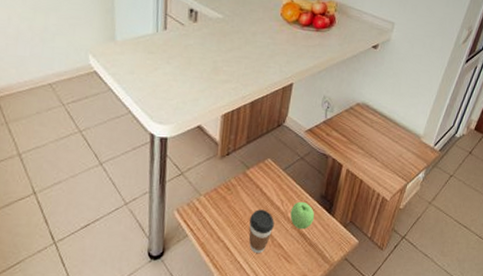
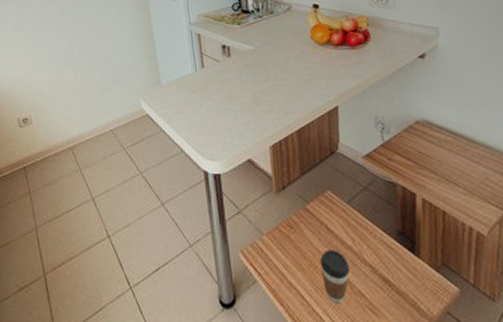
apple: present [290,201,315,230] -> none [365,239,396,274]

